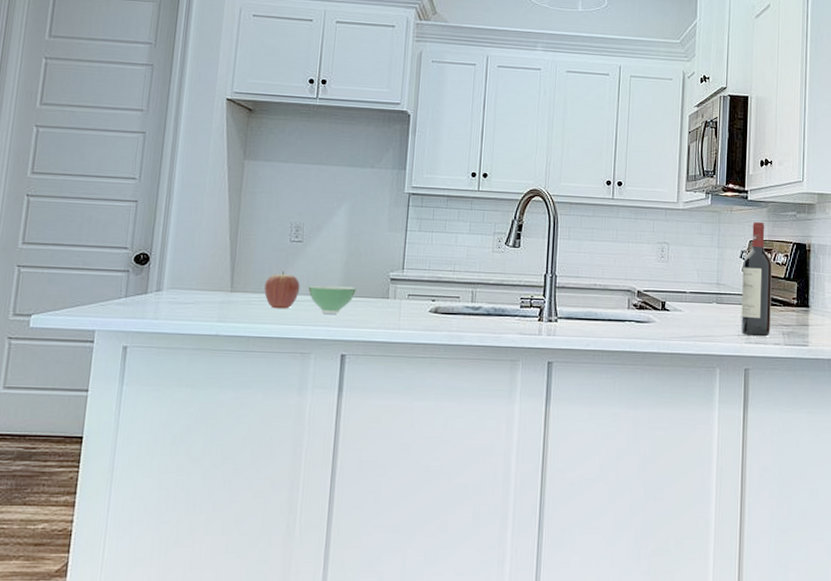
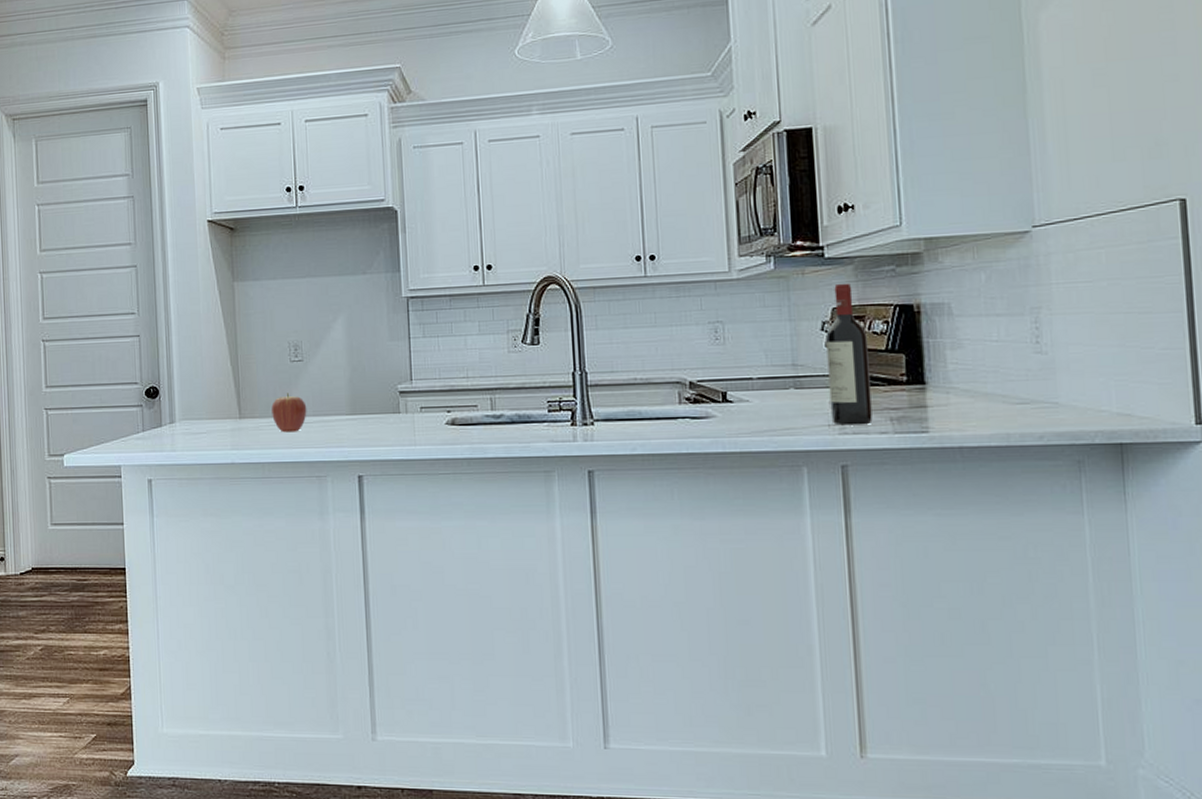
bowl: present [308,285,358,314] -> none [315,403,366,434]

